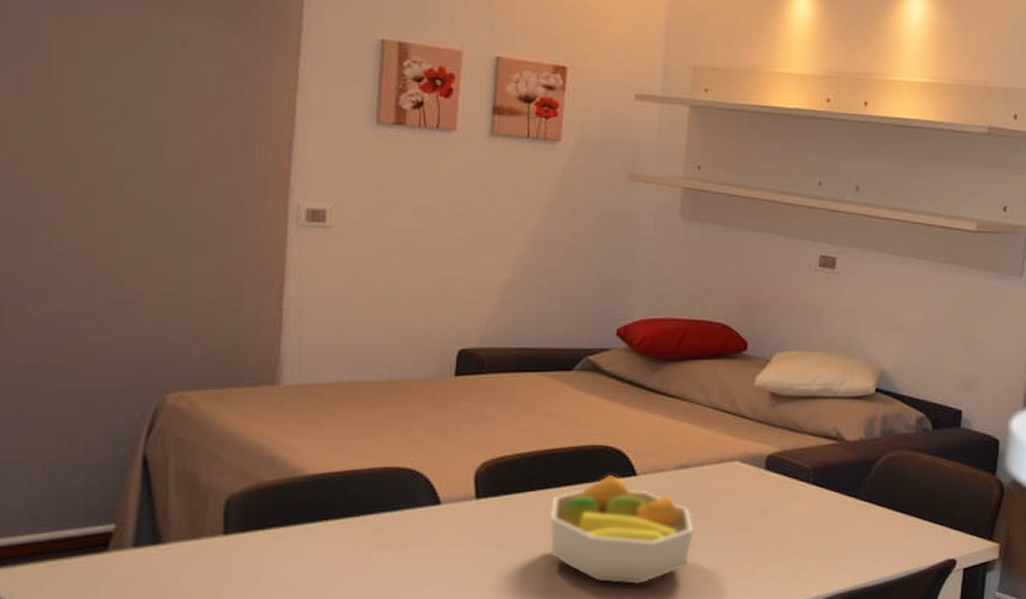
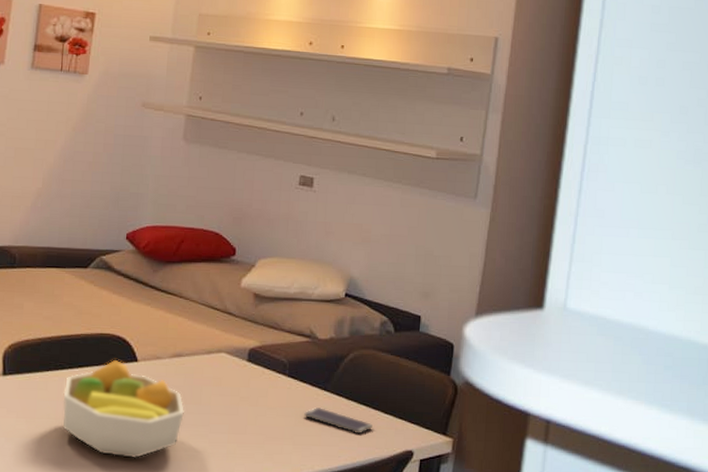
smartphone: none [832,517,910,543] -> present [304,407,373,433]

